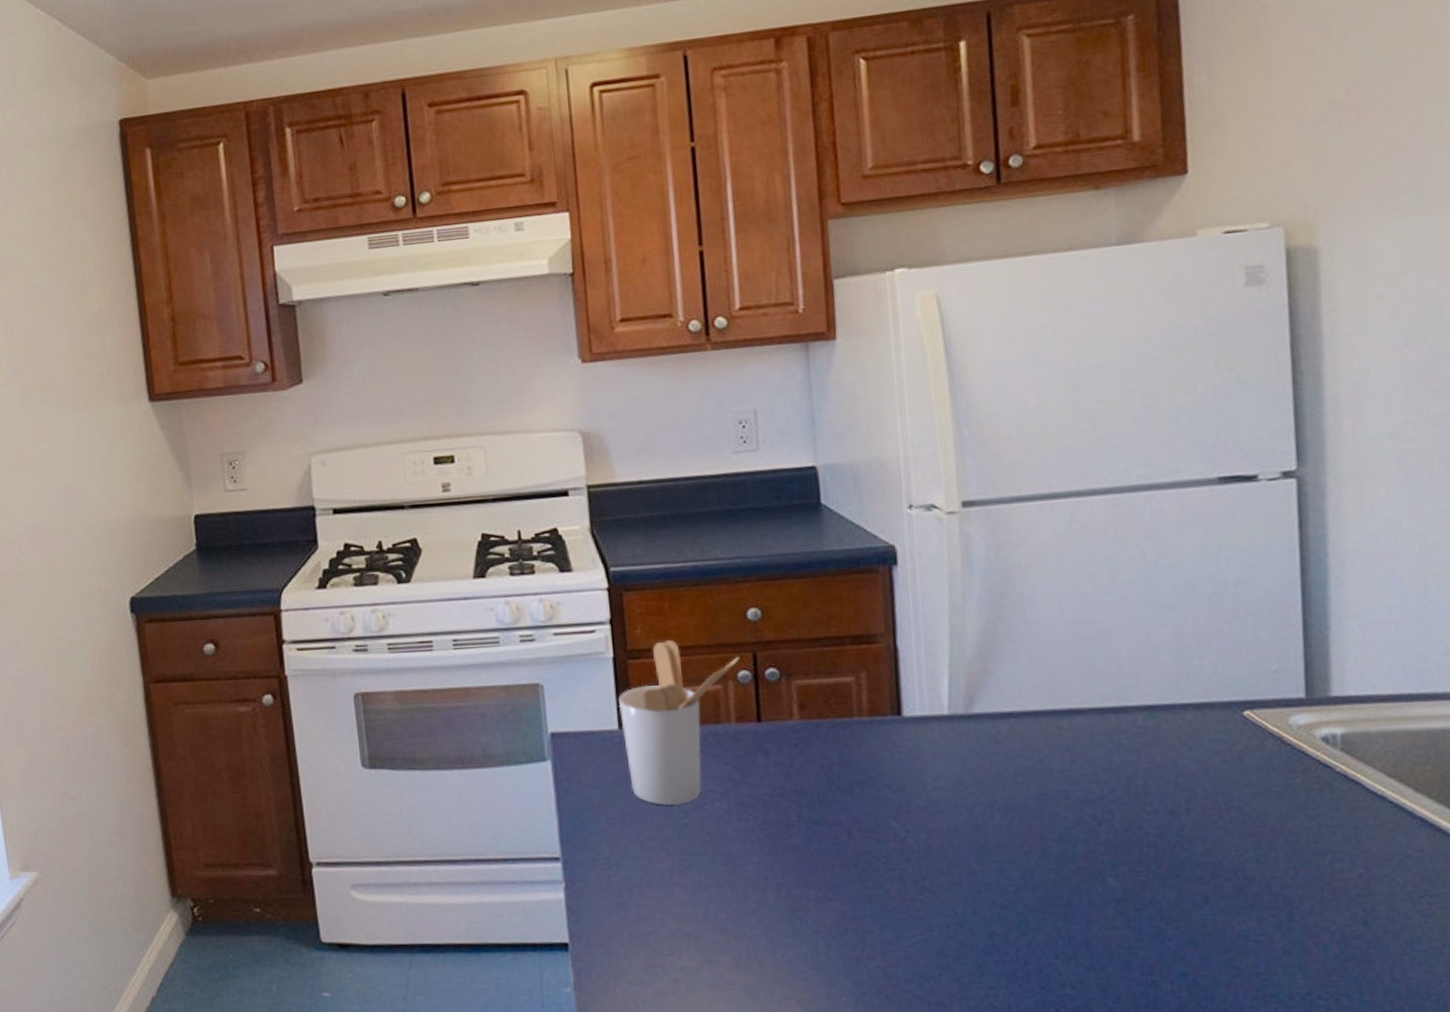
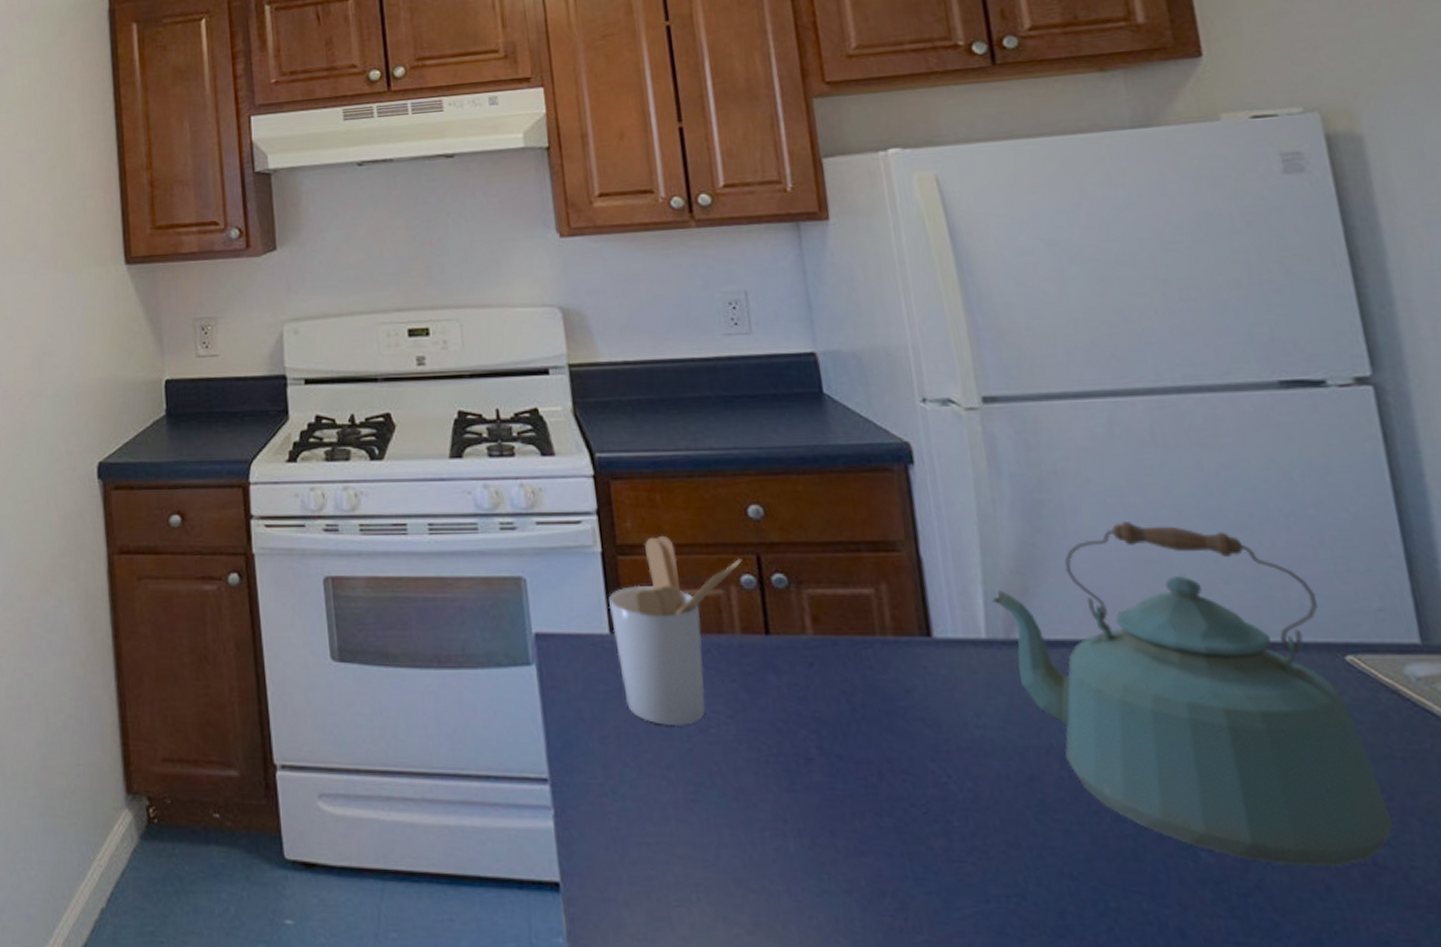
kettle: none [956,607,1264,883] -> present [992,522,1395,868]

